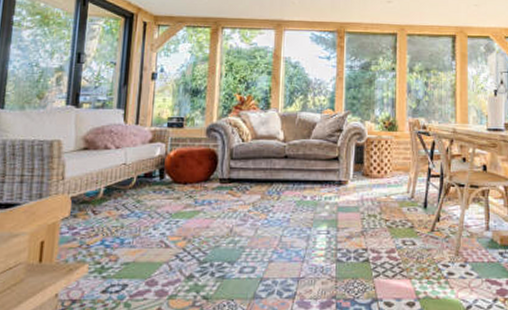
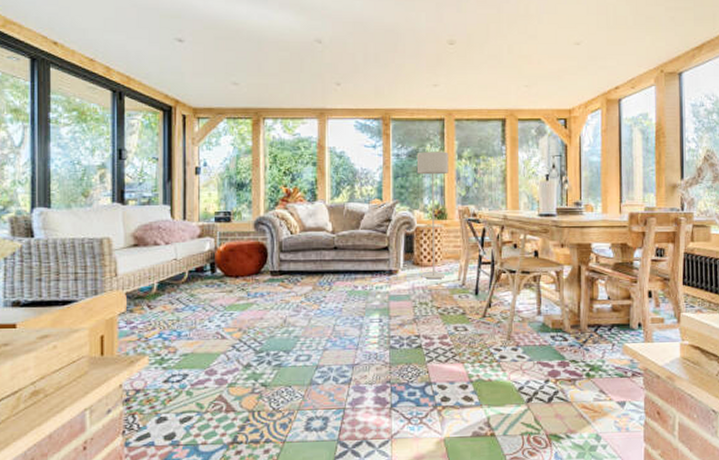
floor lamp: none [369,64,400,192] -> present [416,151,449,280]

